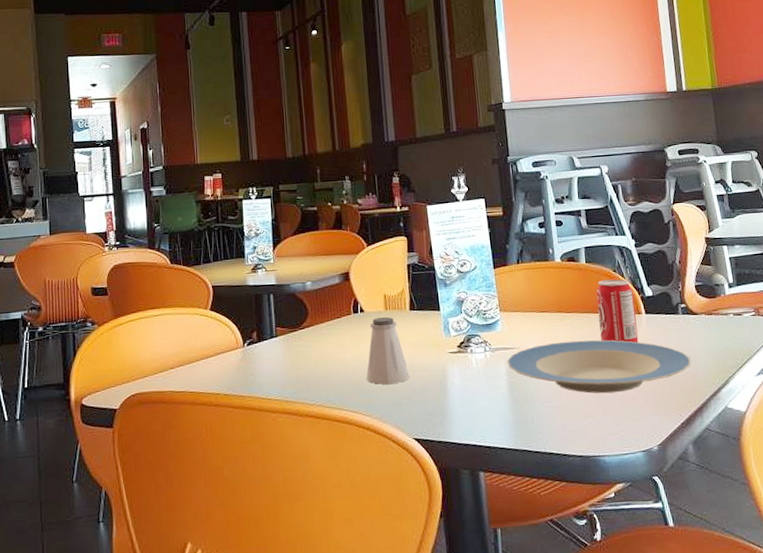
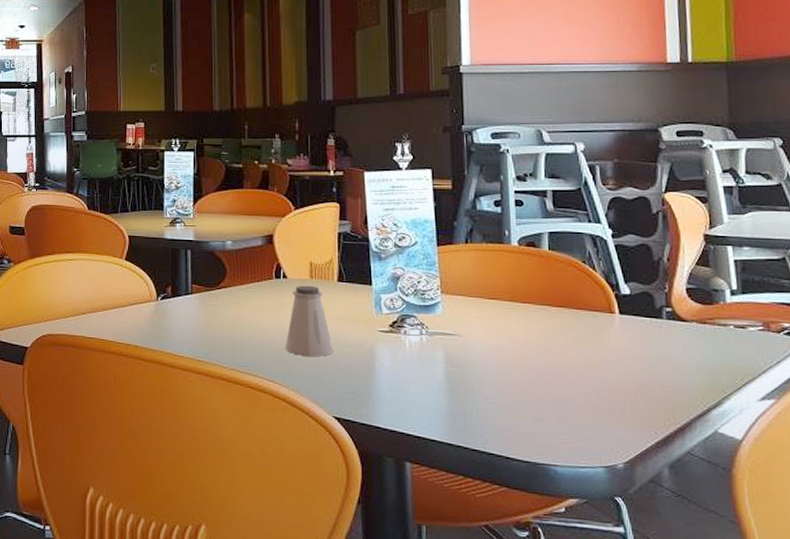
plate: present [506,340,691,394] -> none [445,334,674,398]
beverage can: present [596,279,639,343] -> none [559,270,608,346]

